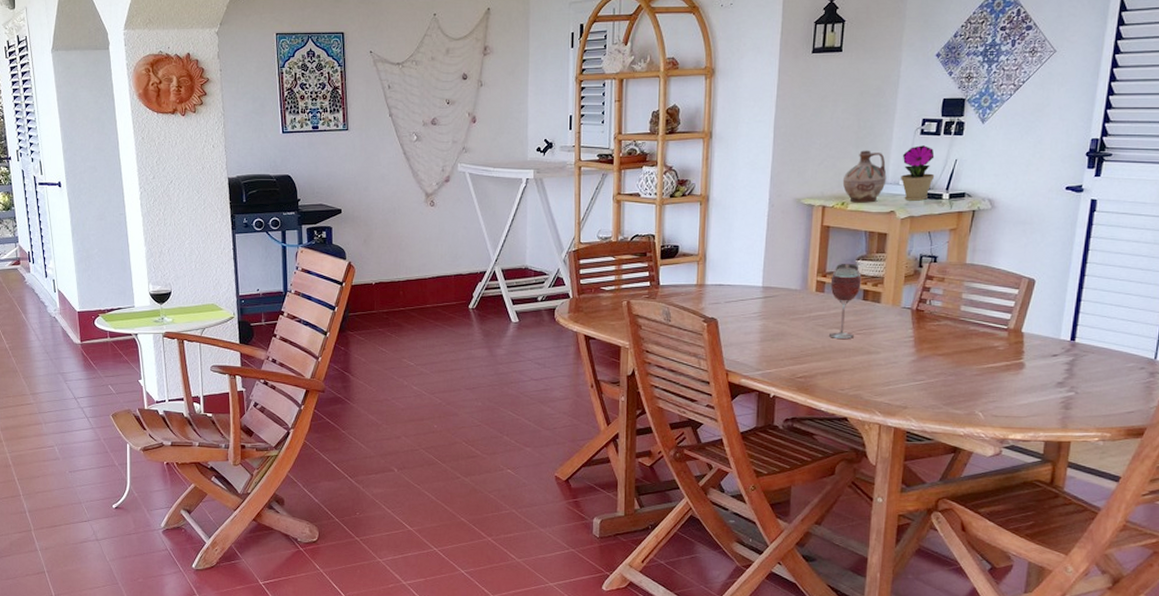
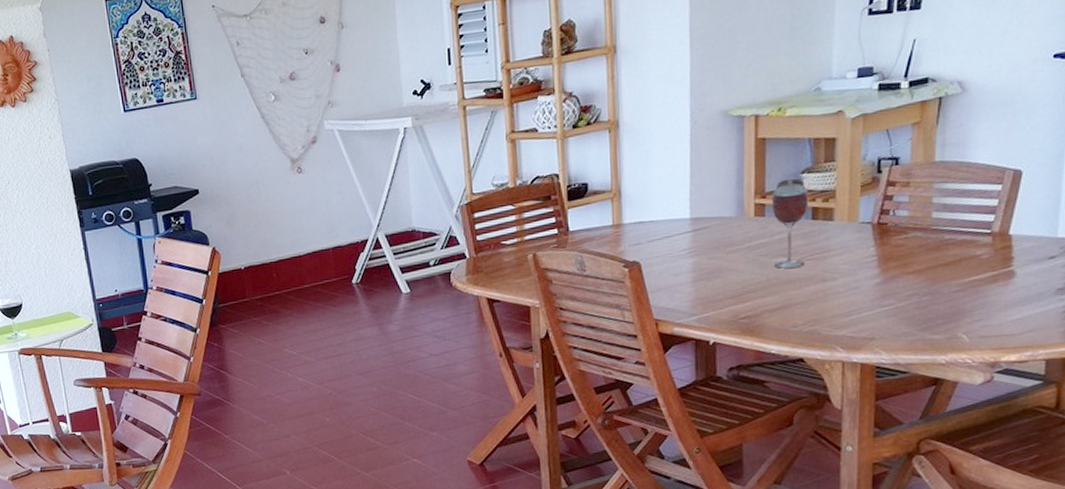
ceramic jug: present [842,150,887,203] -> none [777,42,831,107]
flower pot: present [901,145,935,201] -> none [848,27,890,97]

